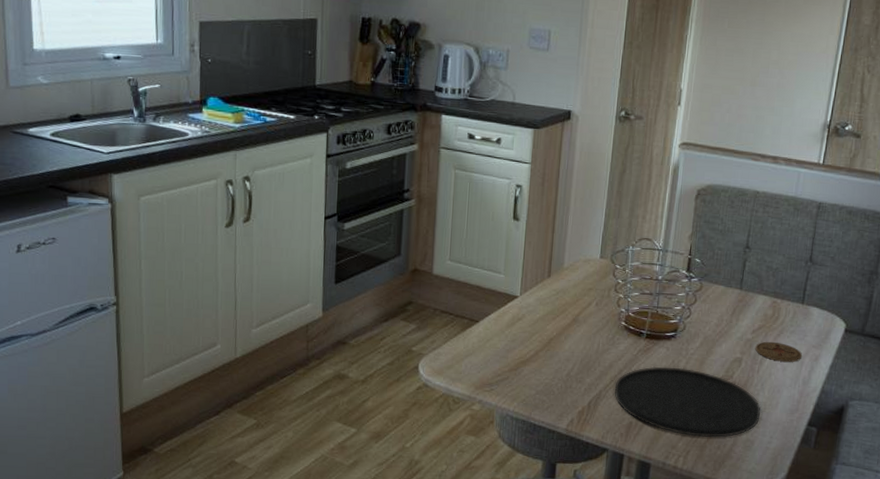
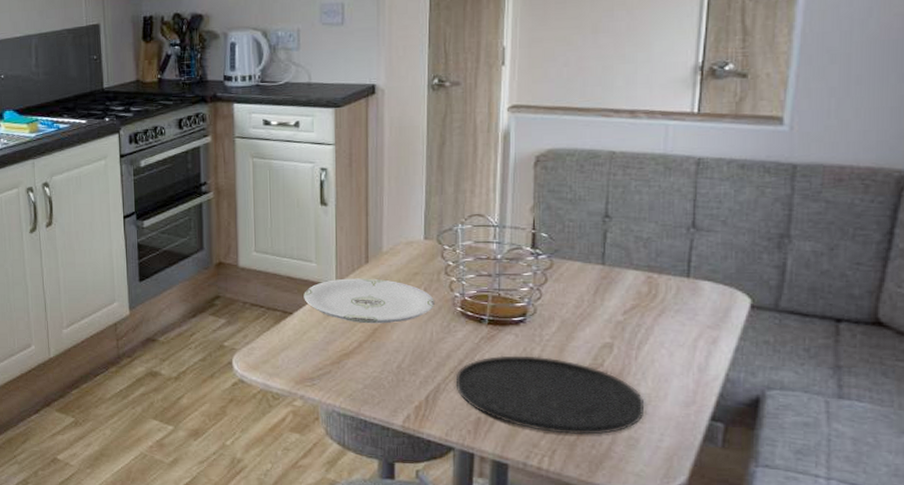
plate: none [490,290,604,335] -> present [304,278,434,324]
coaster: present [755,341,803,362] -> none [629,323,695,346]

